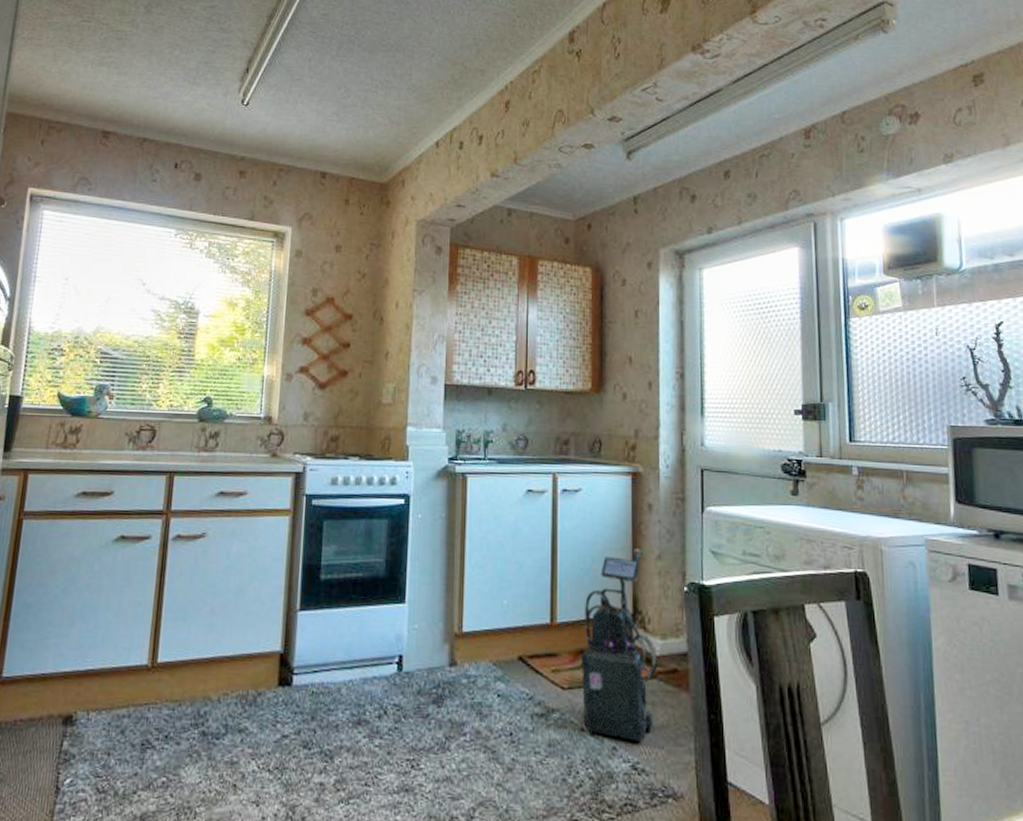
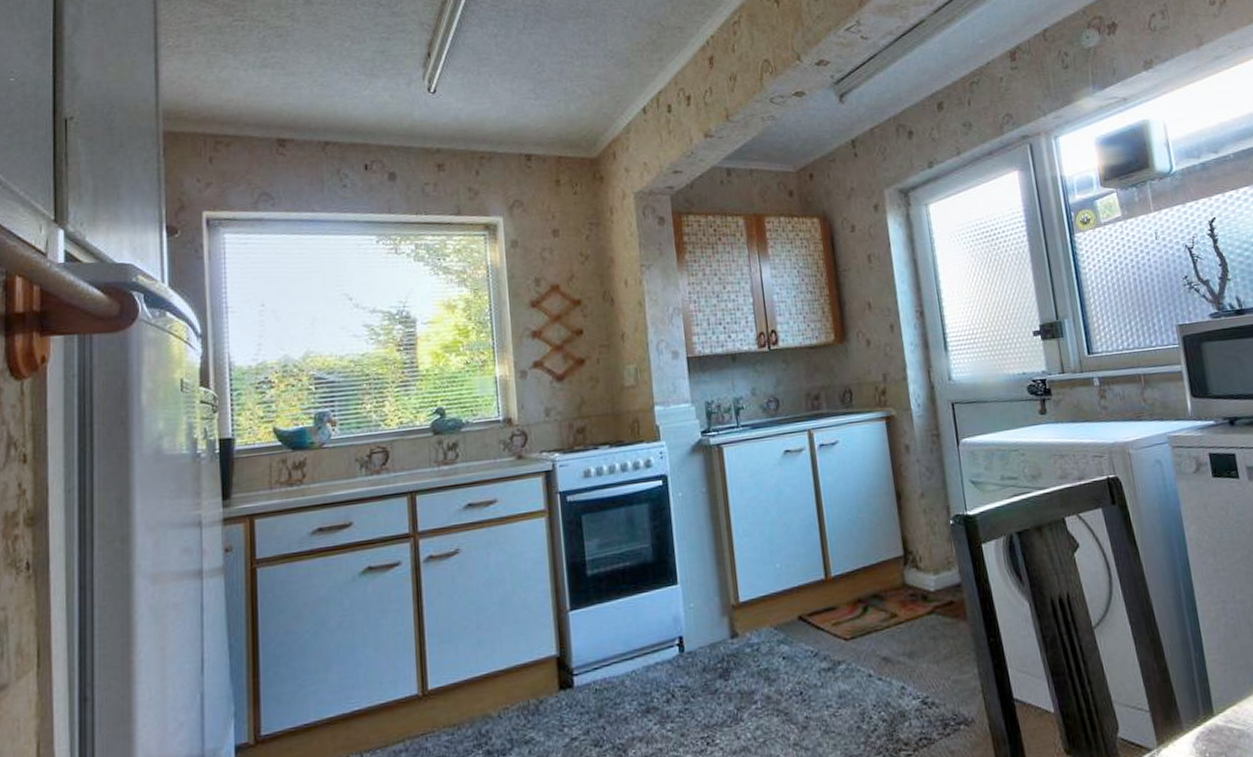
vacuum cleaner: present [580,548,658,742] -> none [856,490,938,678]

